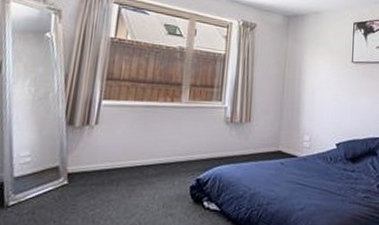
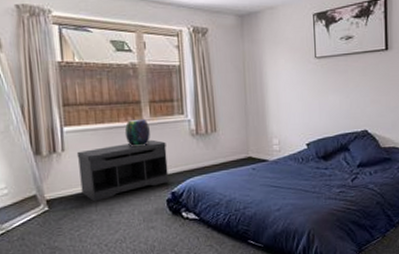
bench: none [105,122,200,181] -> present [76,139,169,202]
decorative urn: none [161,100,187,128] -> present [124,118,151,146]

